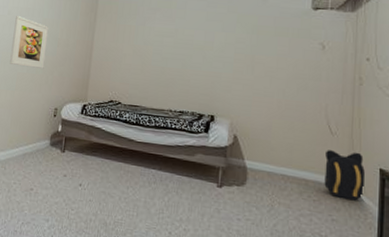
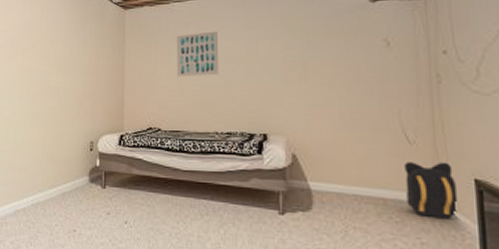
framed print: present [9,16,48,70] -> none [39,47,76,102]
wall art: none [140,19,182,59] -> present [176,31,219,77]

